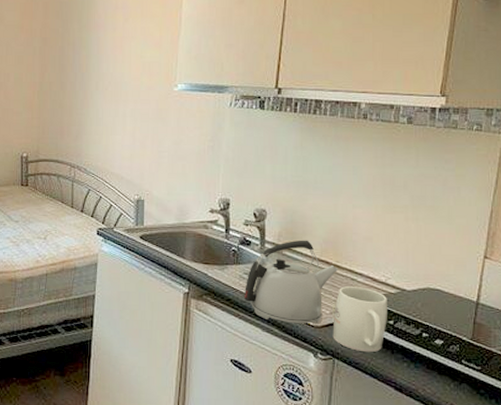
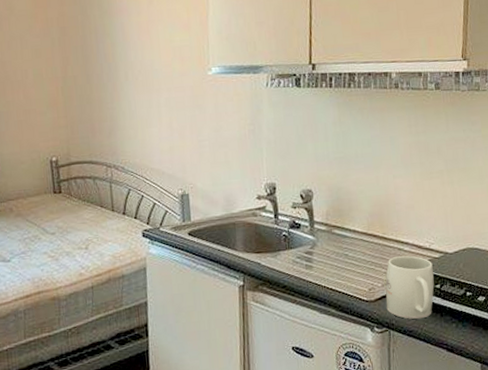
kettle: present [243,240,339,324] -> none [298,215,386,302]

